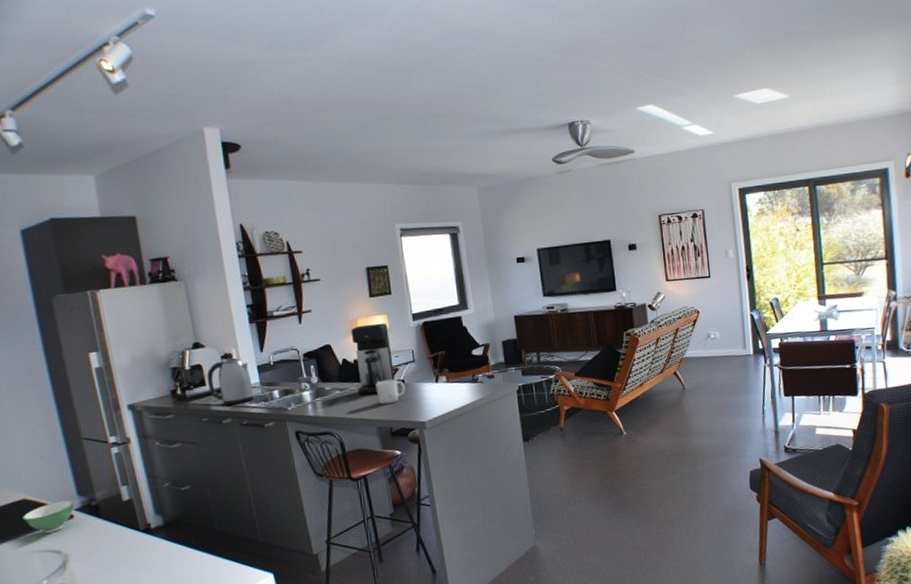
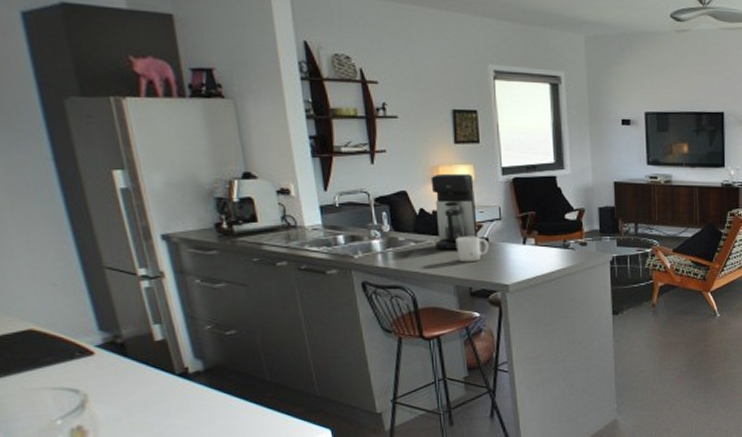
bowl: present [22,499,74,533] -> none [30,334,95,369]
kettle: present [206,358,254,406] -> none [258,194,315,246]

